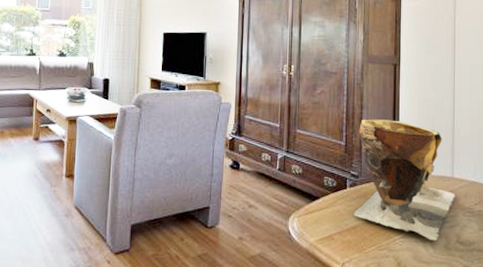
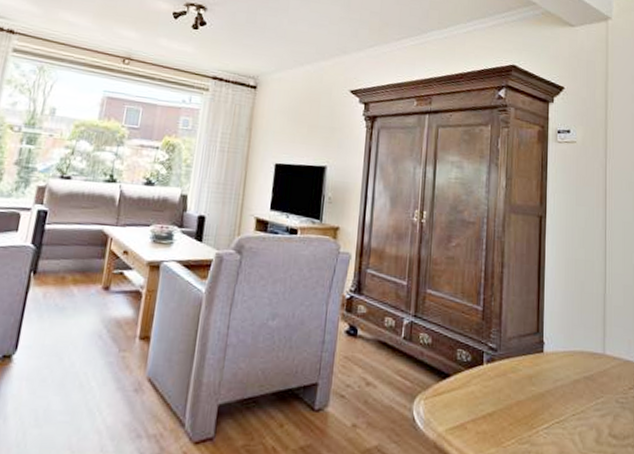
clay pot: present [353,119,455,241] -> none [490,280,607,433]

